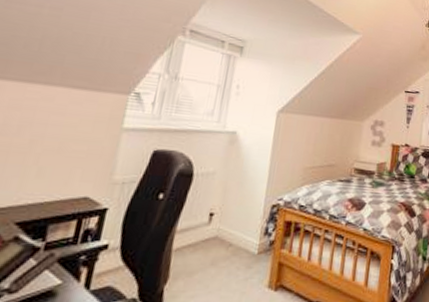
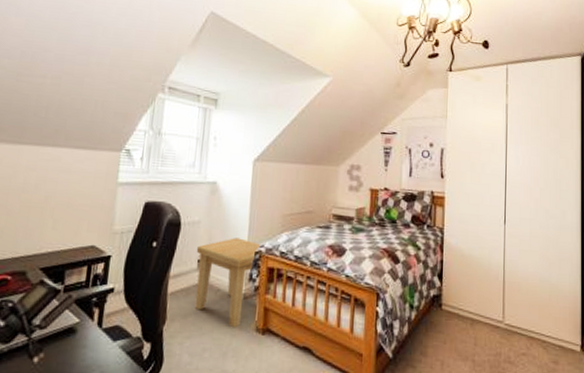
side table: none [202,190,281,285] -> present [194,238,262,328]

